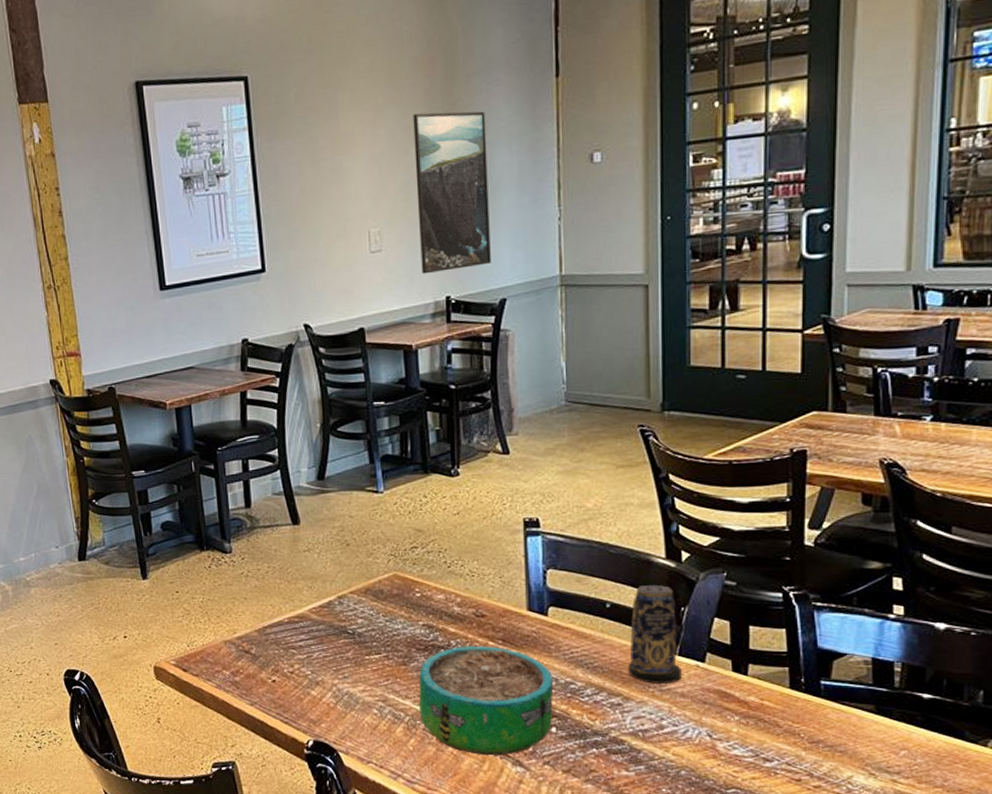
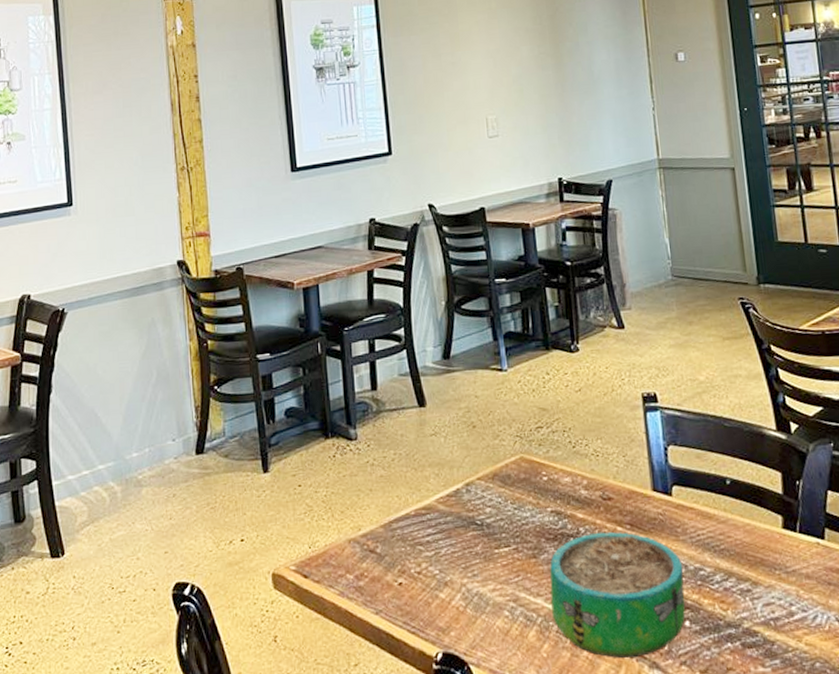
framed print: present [413,111,491,274] -> none [522,16,597,158]
candle: present [628,584,682,685] -> none [750,457,805,566]

